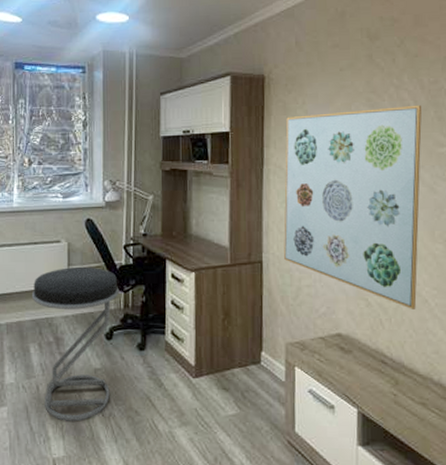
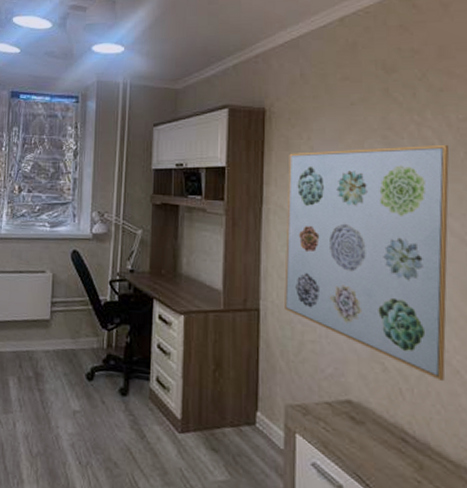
stool: present [31,267,119,422] -> none [13,299,103,466]

